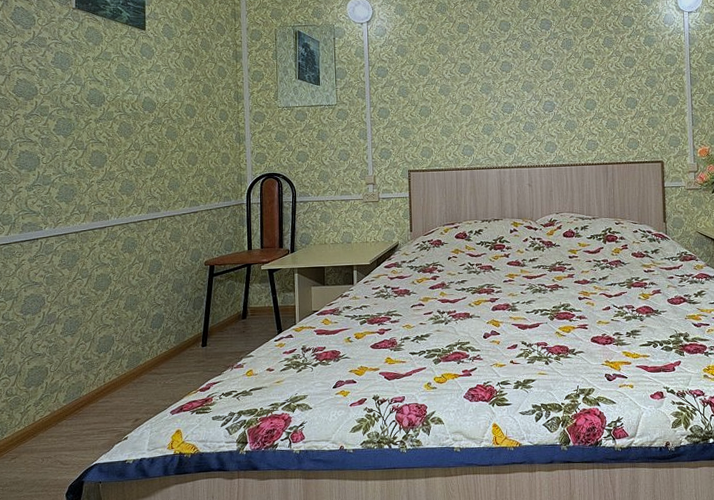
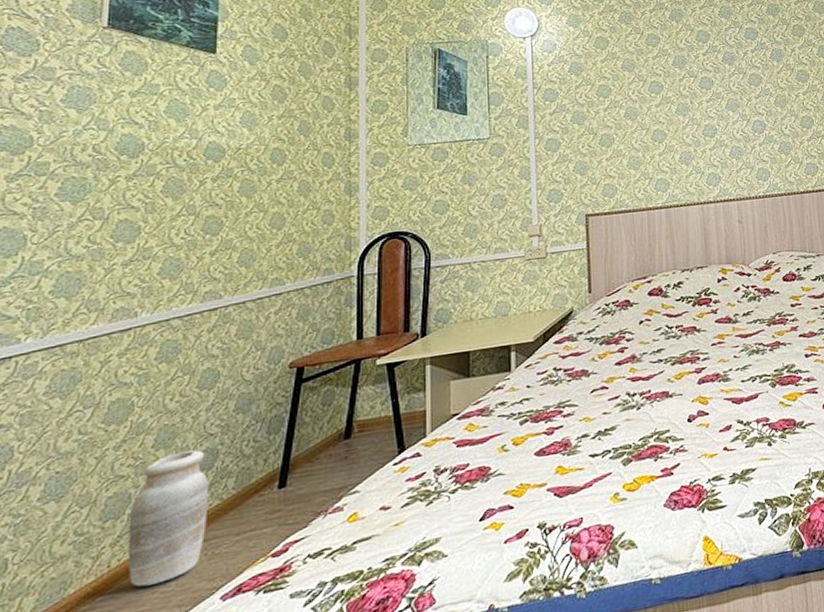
vase: none [113,314,160,398] -> present [127,450,209,587]

